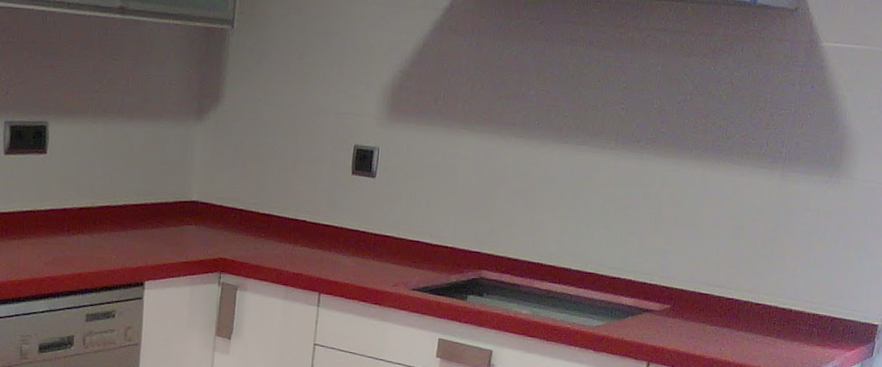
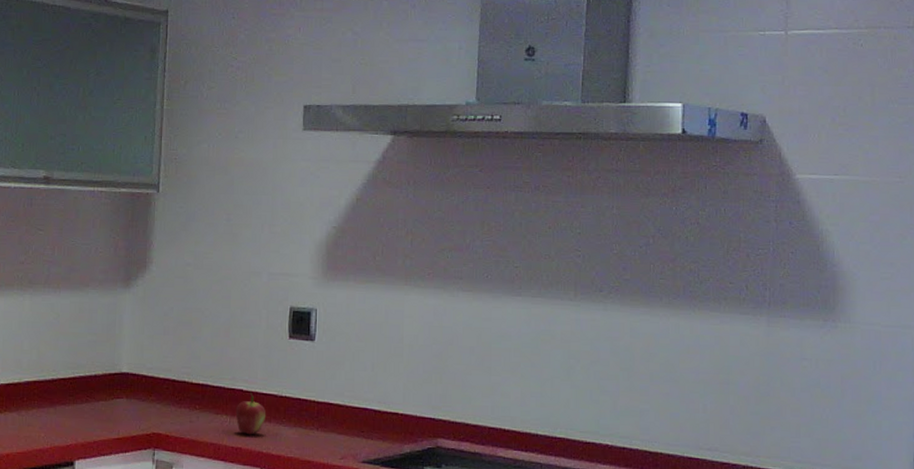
fruit: none [298,222,327,263] -> present [235,392,267,435]

